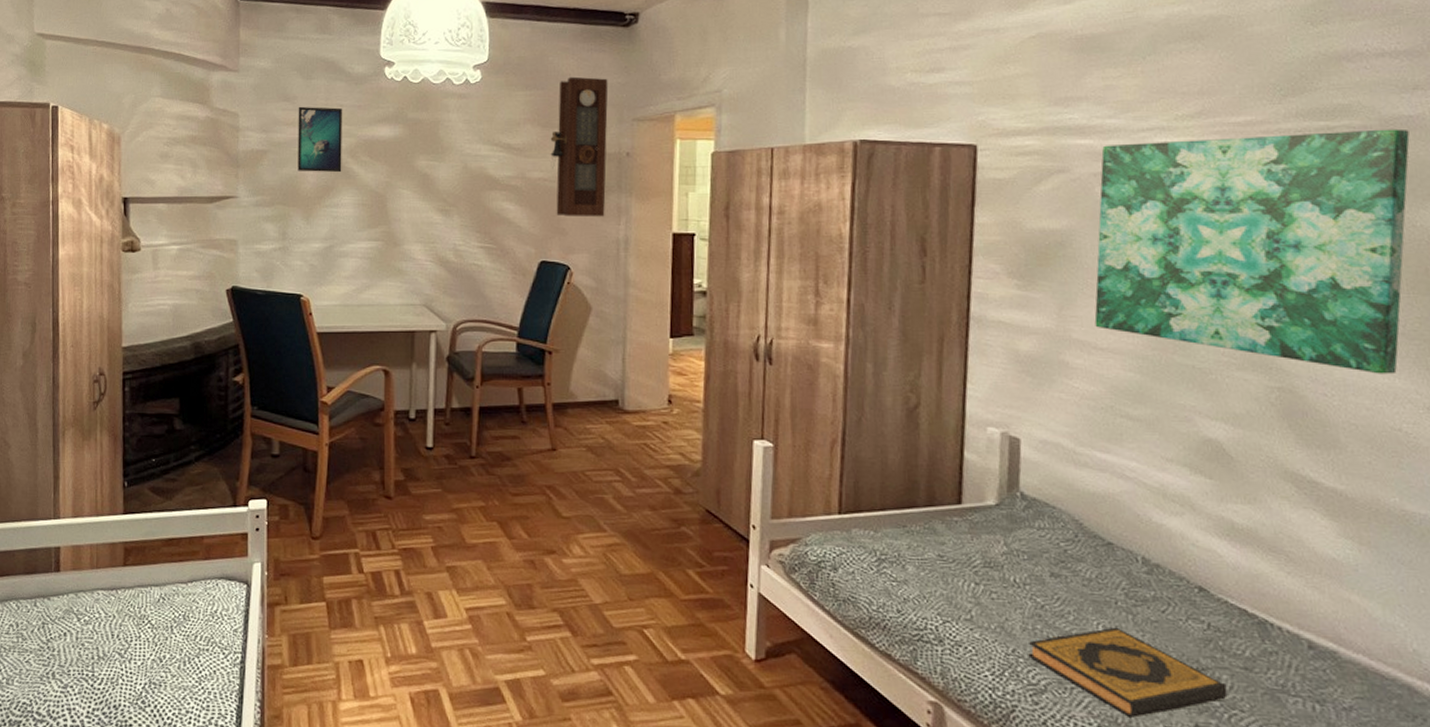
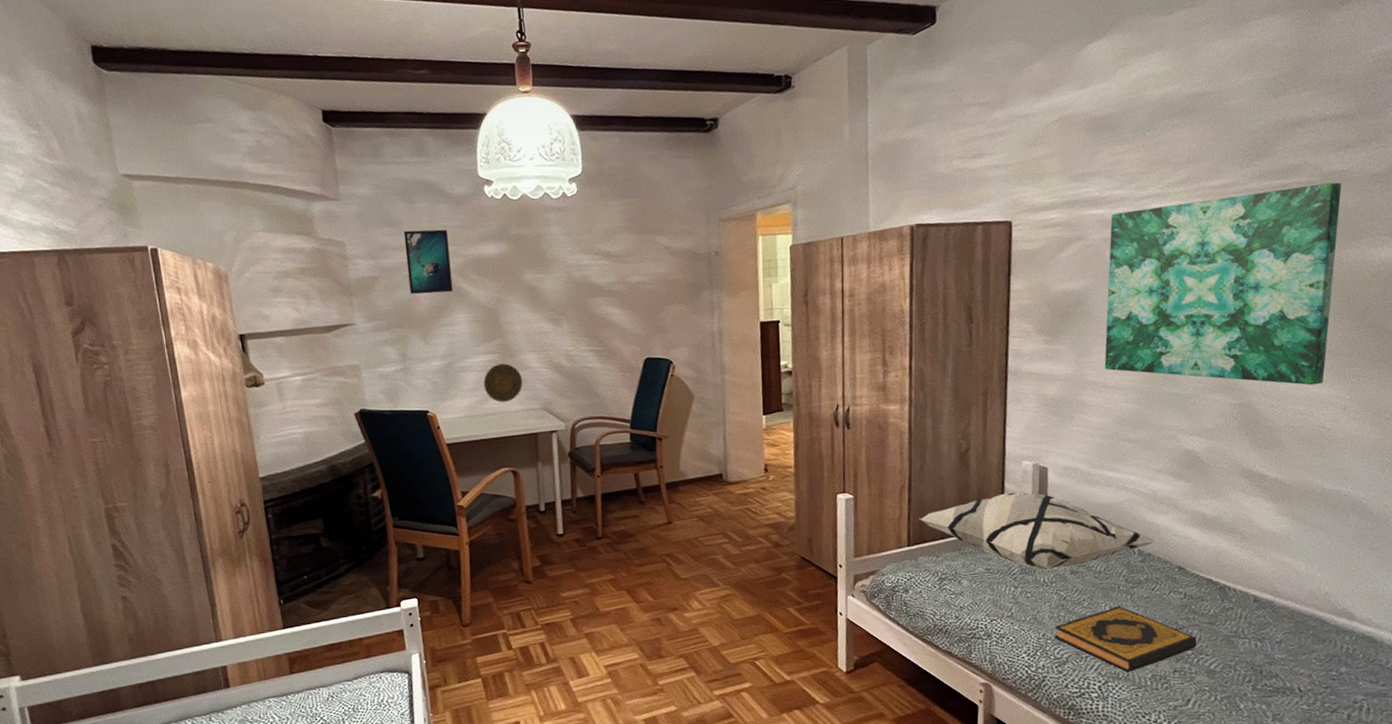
decorative plate: none [363,252,405,293] -> present [483,363,523,403]
pendulum clock: present [550,76,609,217] -> none [645,183,700,315]
decorative pillow: none [852,463,1168,568] -> present [918,491,1157,571]

